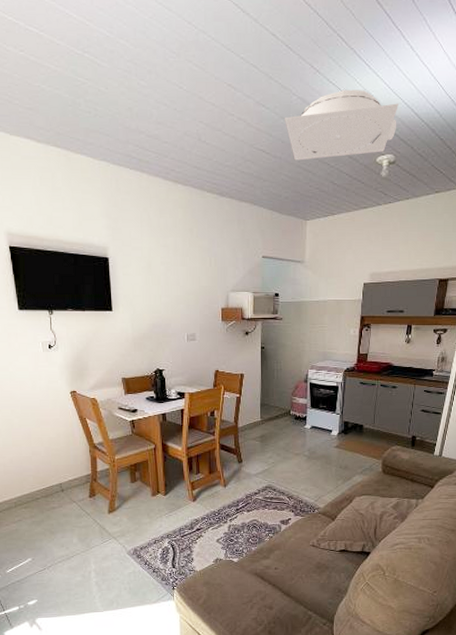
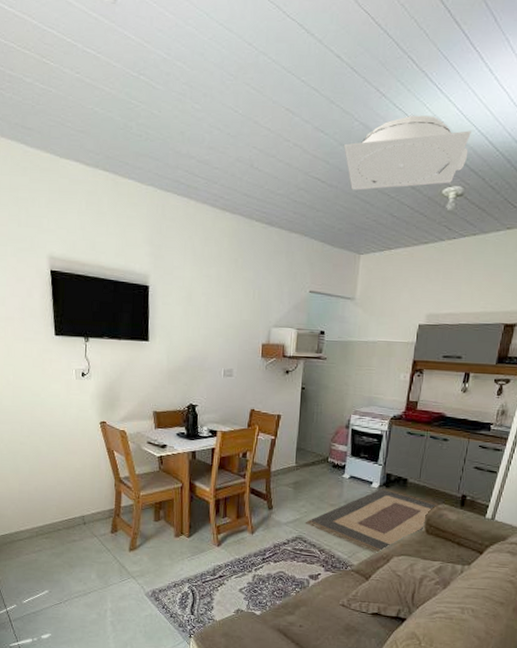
rug: none [273,435,391,496] -> present [305,488,437,554]

